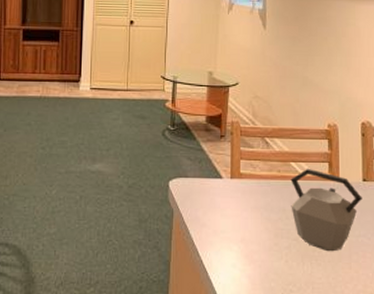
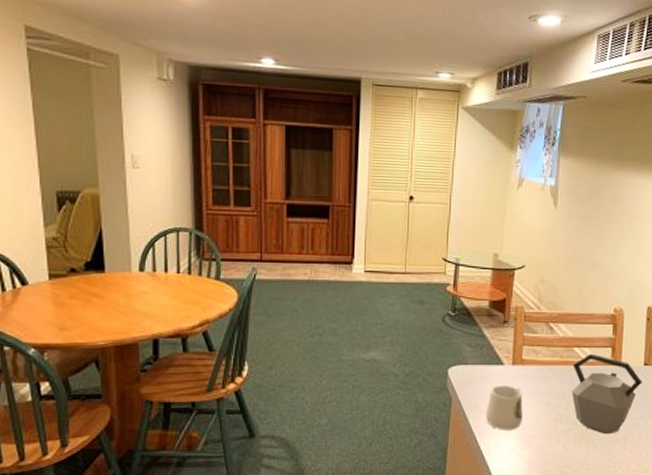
mug: none [206,198,243,245] -> present [485,385,523,431]

